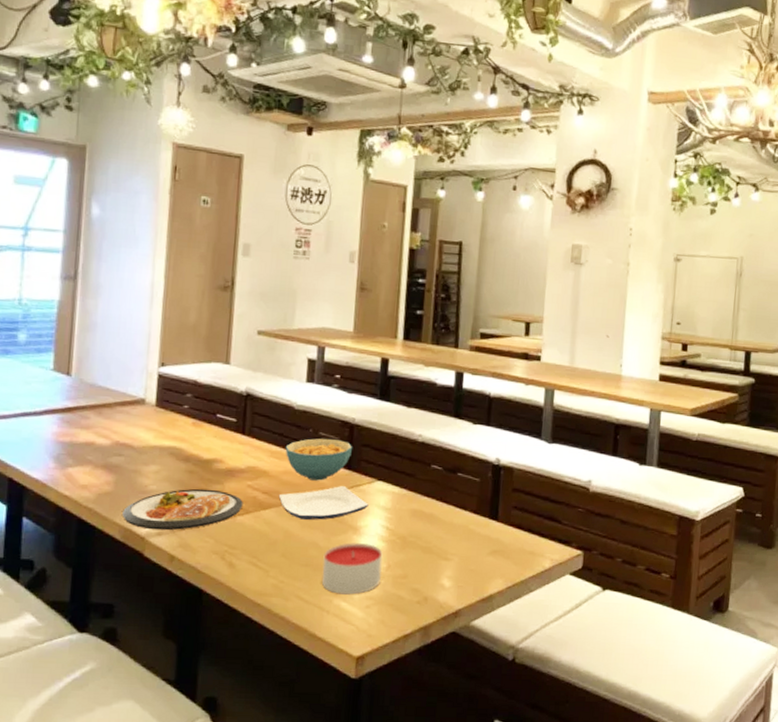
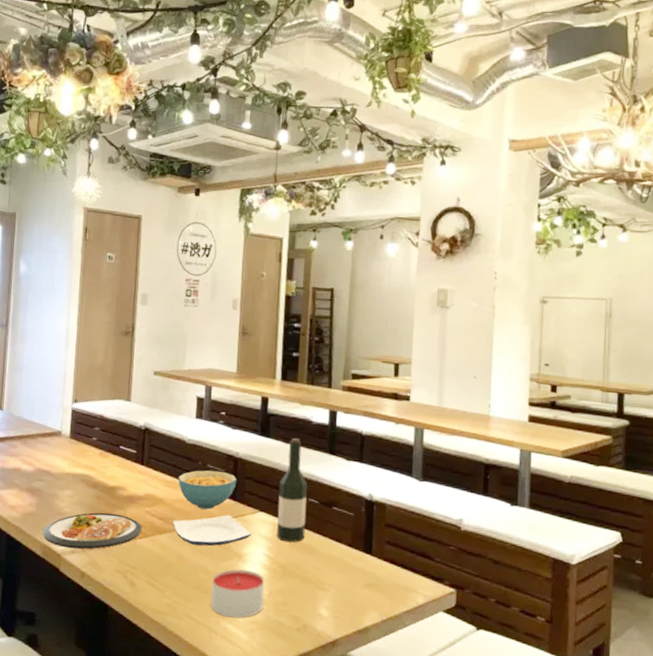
wine bottle: none [396,401,431,512] -> present [277,437,308,543]

